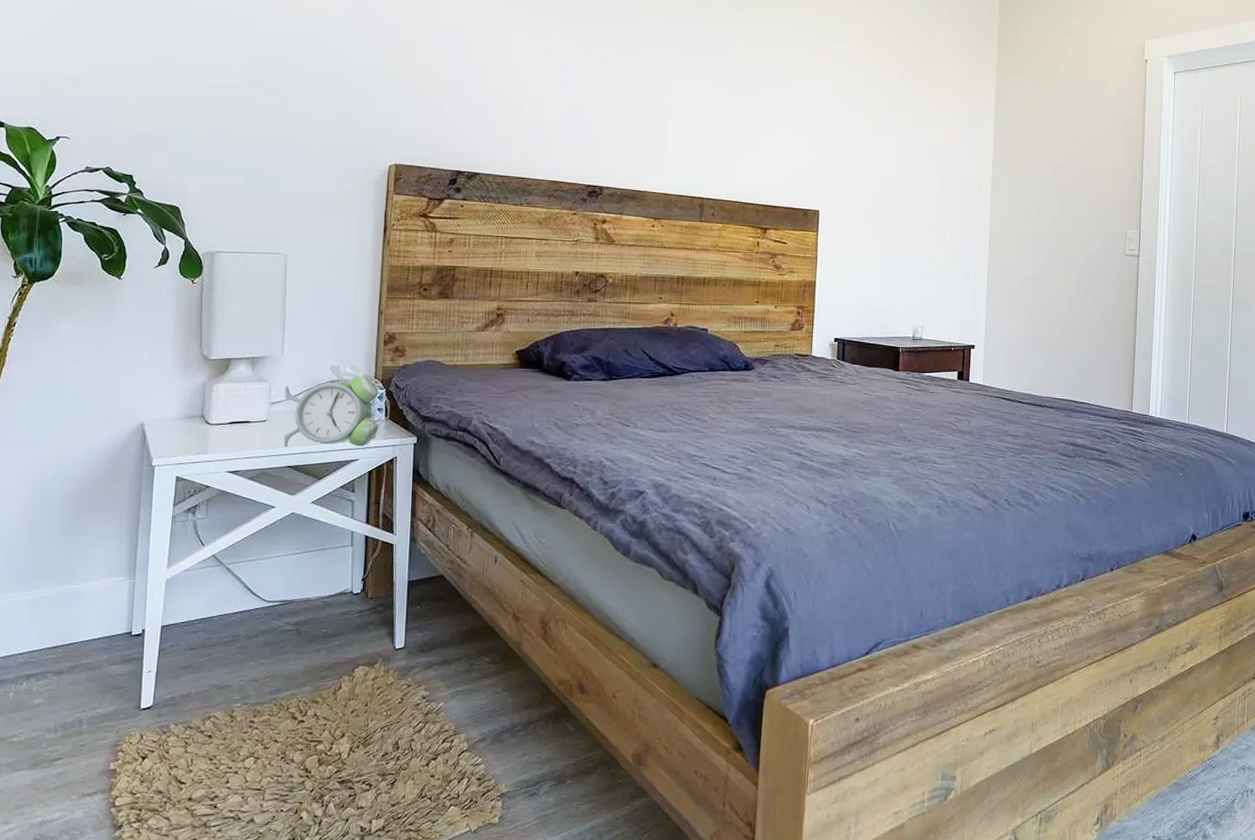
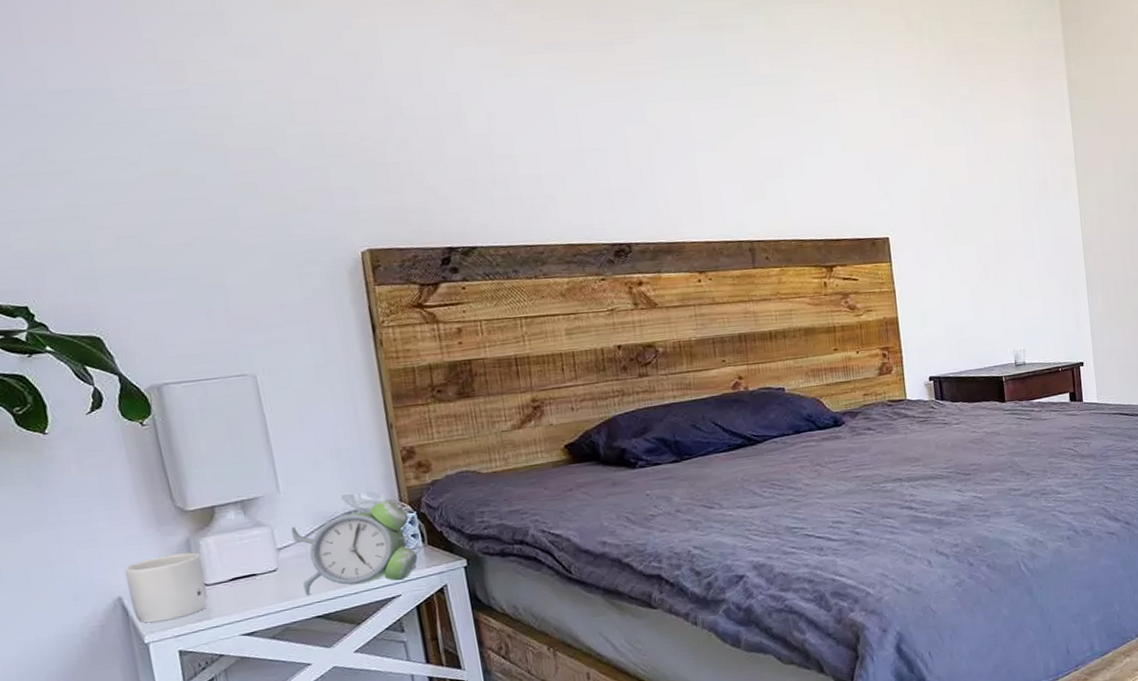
mug: none [150,394,212,449] -> present [123,552,208,624]

